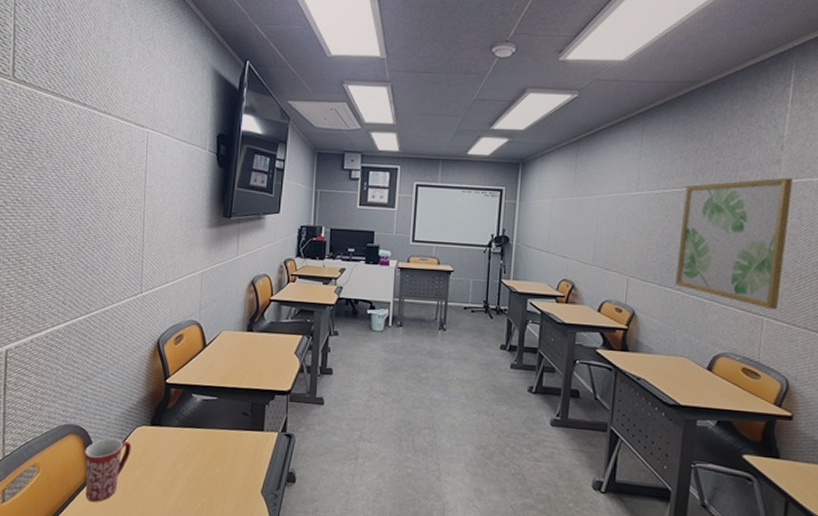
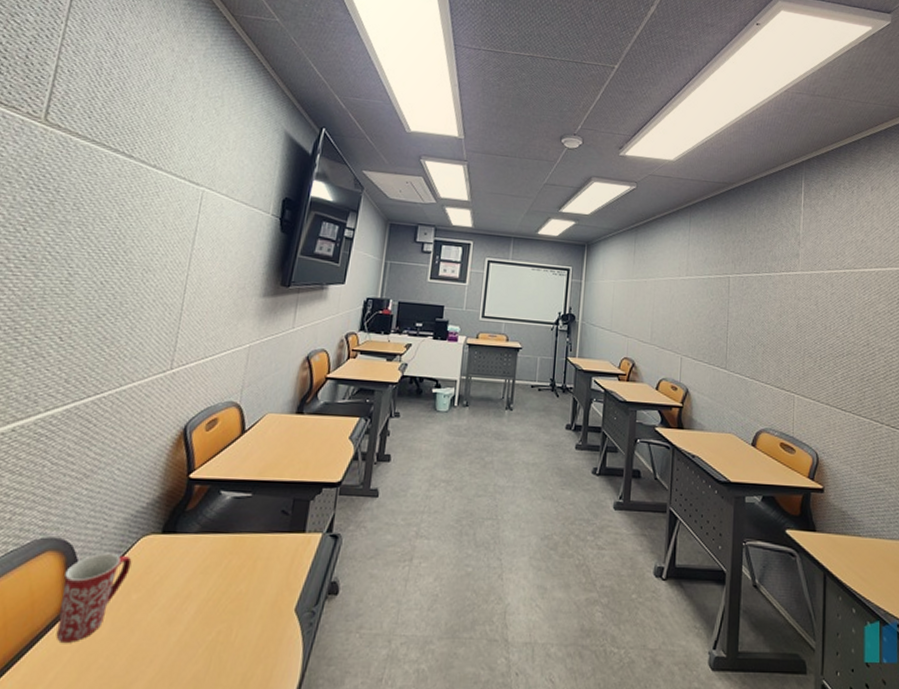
wall art: present [675,177,793,310] -> none [722,269,809,387]

